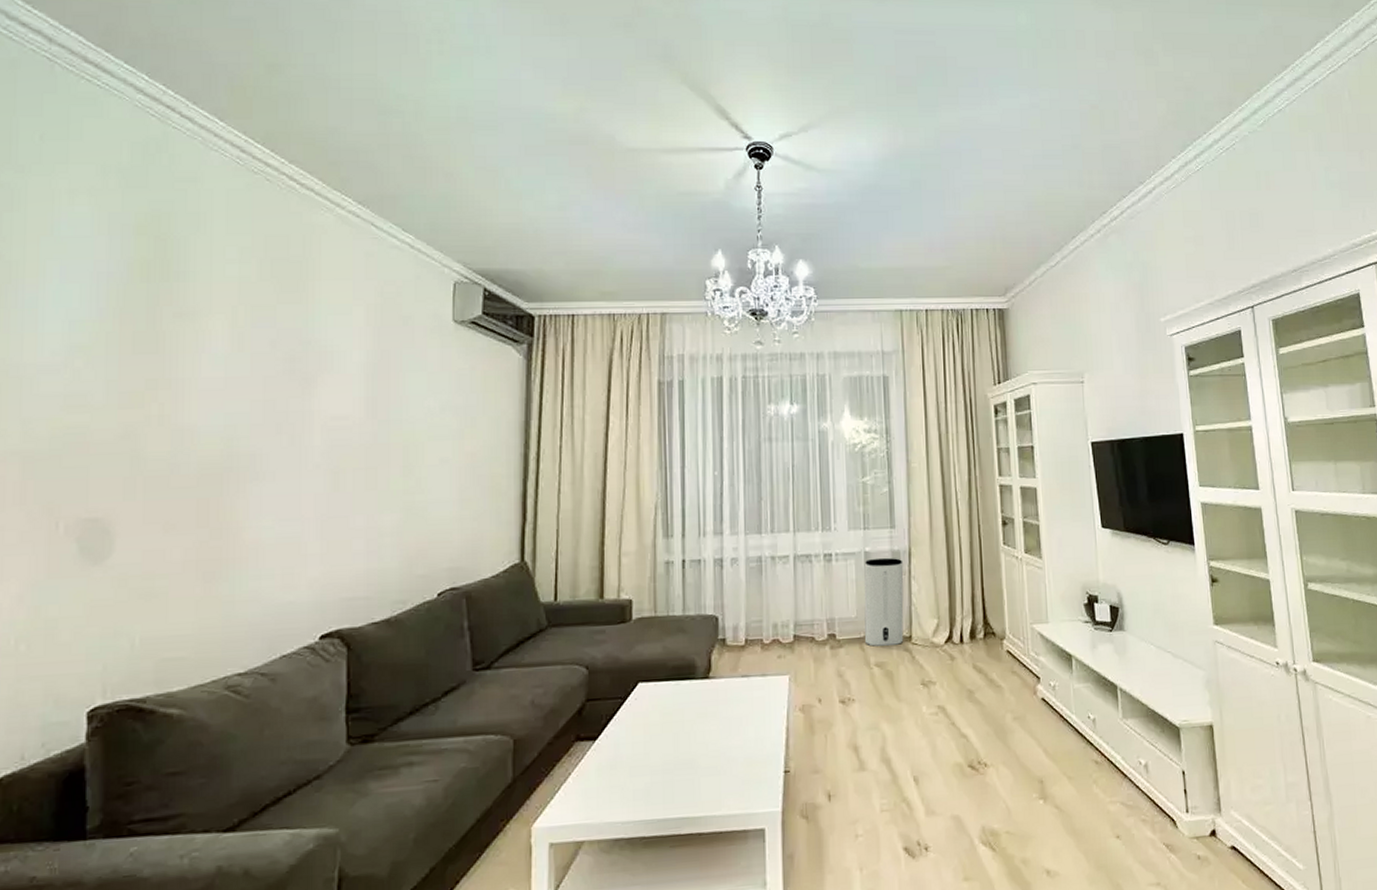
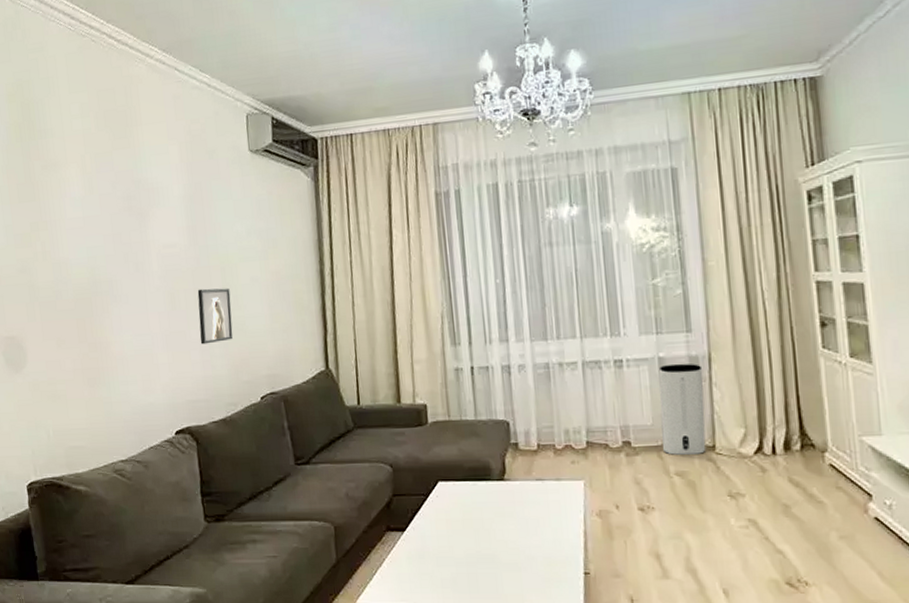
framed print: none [367,468,412,533] -> present [197,288,233,345]

